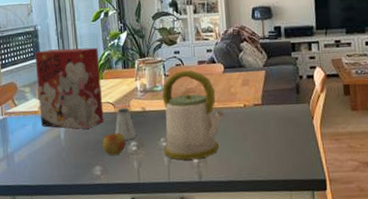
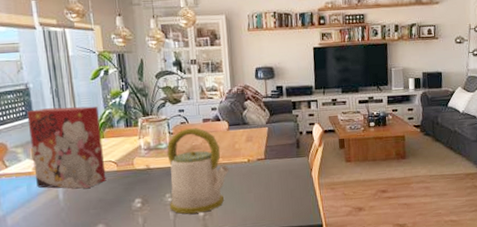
apple: present [102,128,125,156] -> none [104,186,130,214]
saltshaker: present [115,108,137,141] -> none [118,166,141,198]

